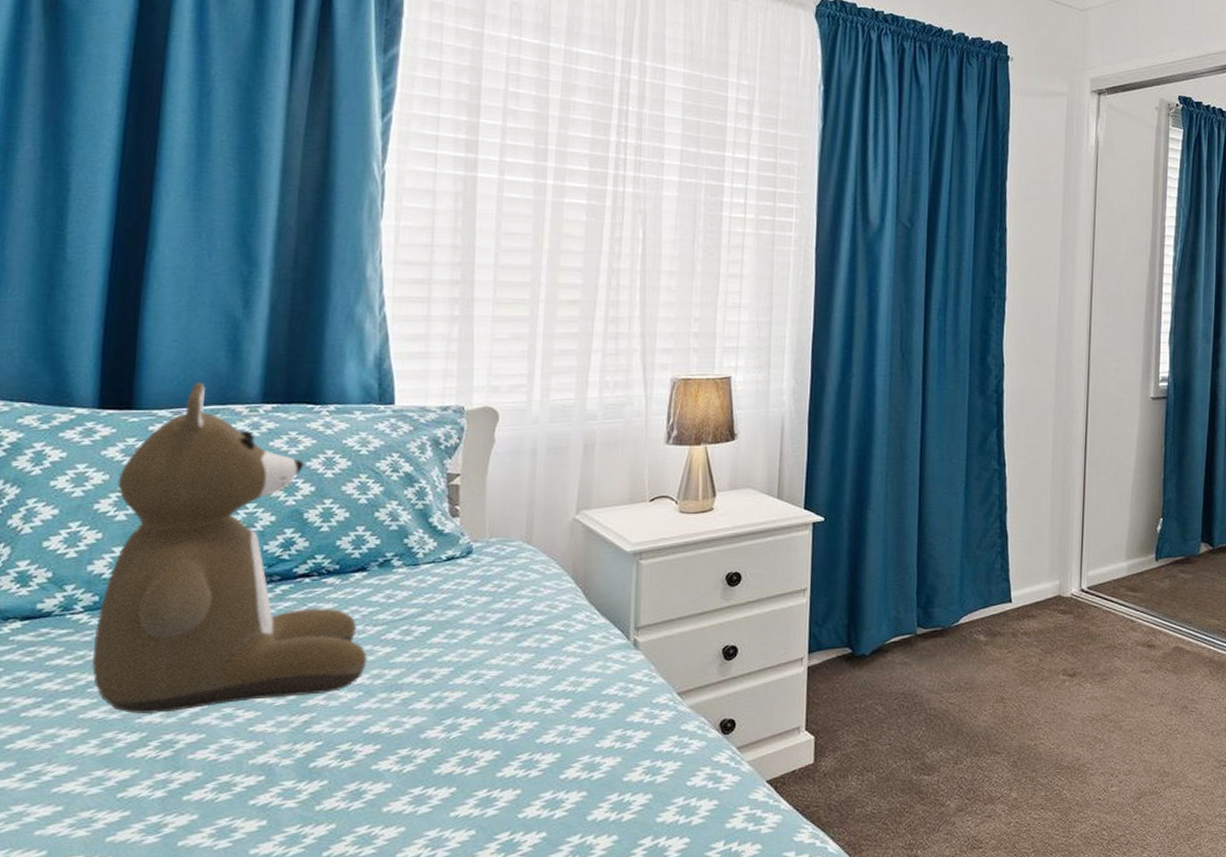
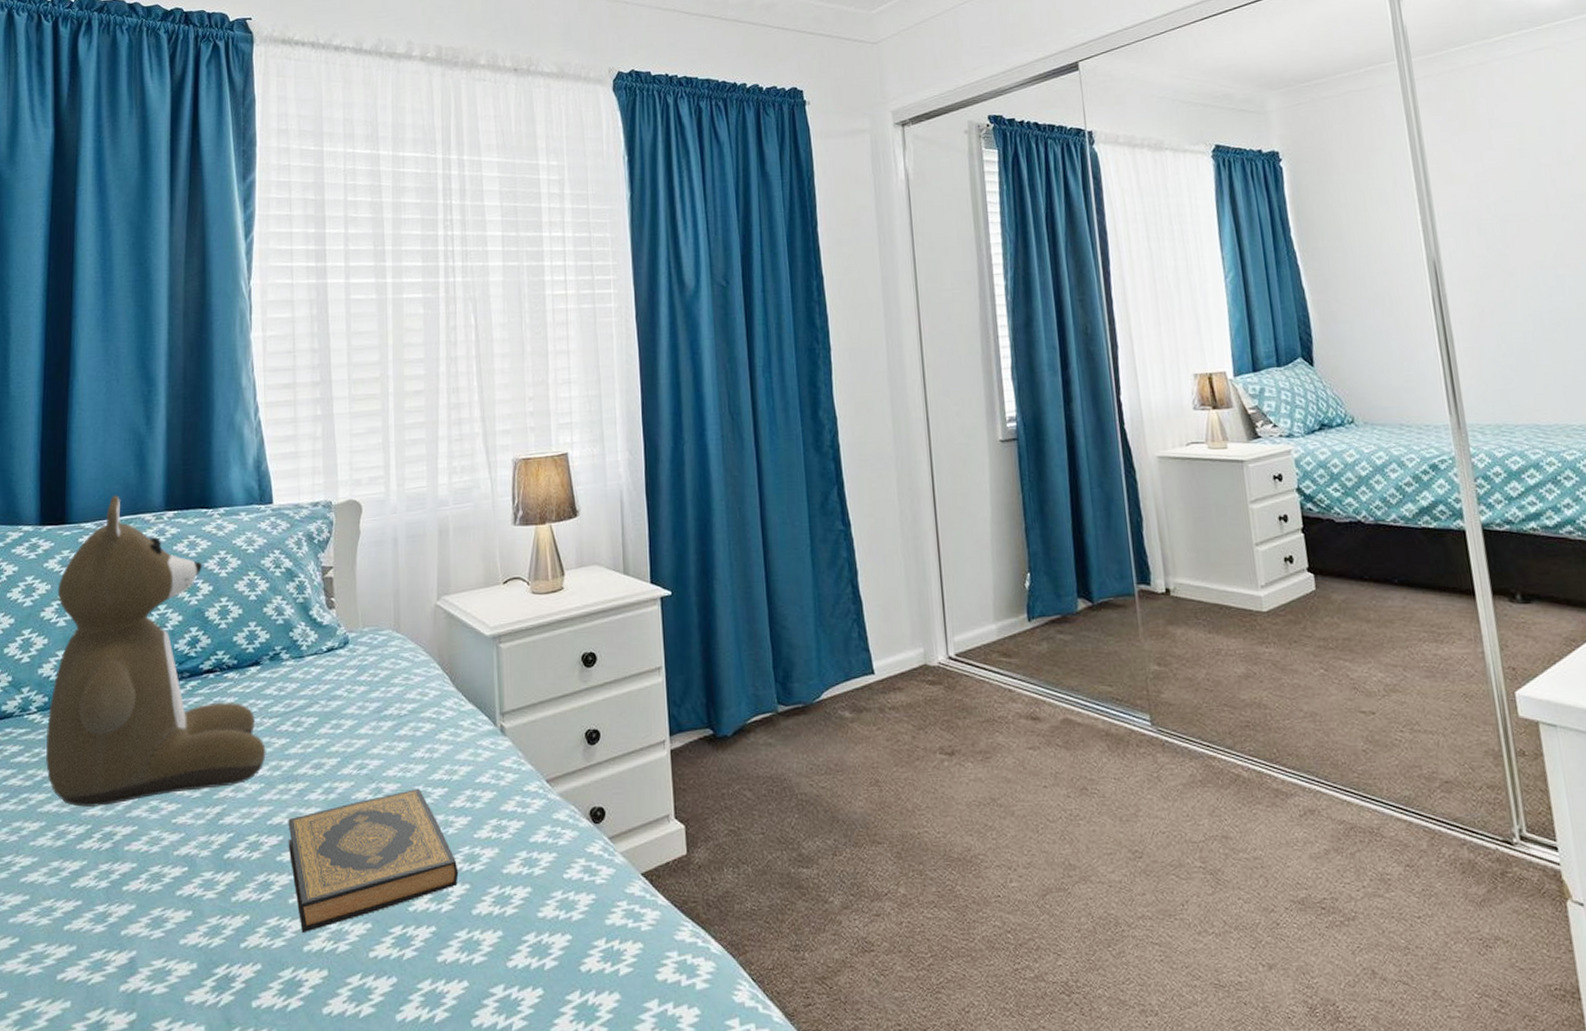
hardback book: none [386,698,576,840] -> present [288,788,459,932]

